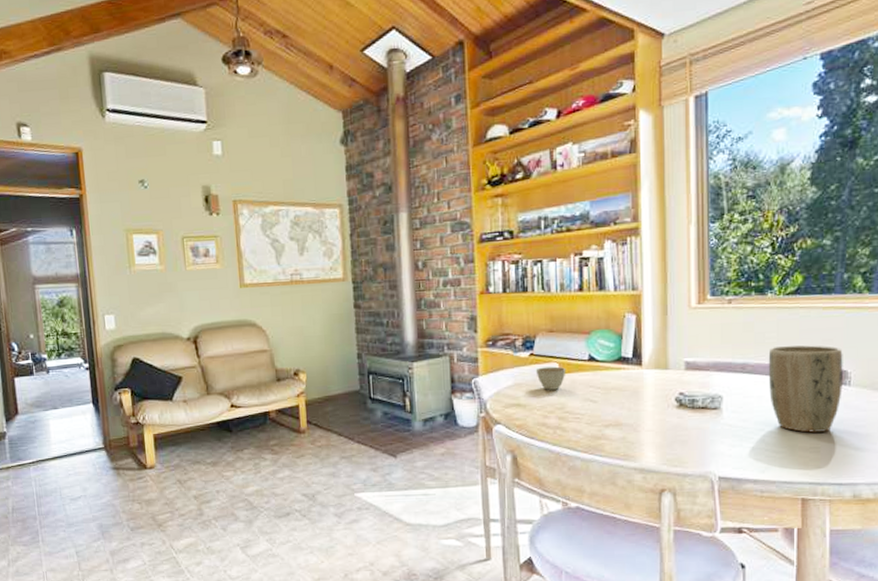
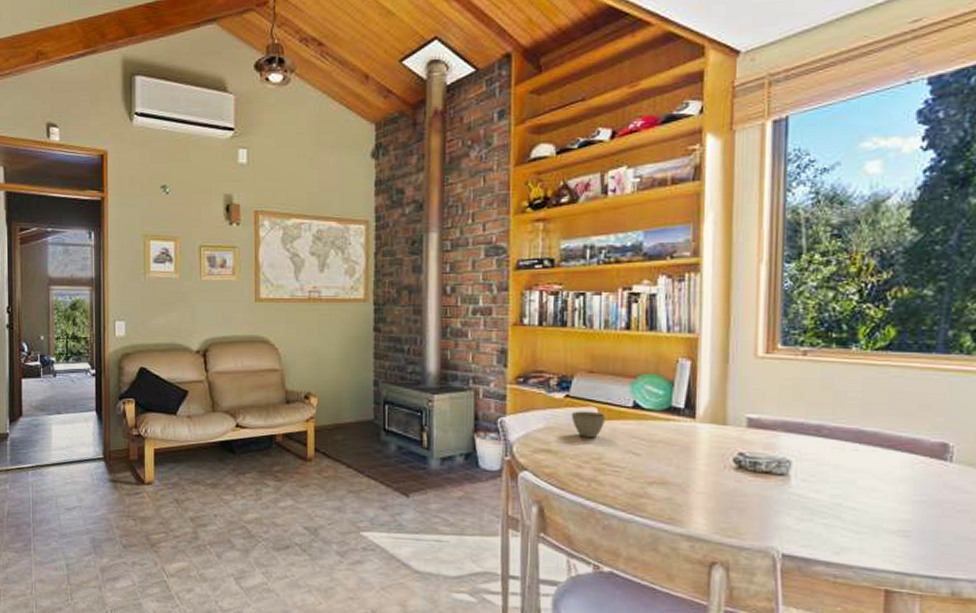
plant pot: present [768,345,844,433] -> none [848,409,945,514]

